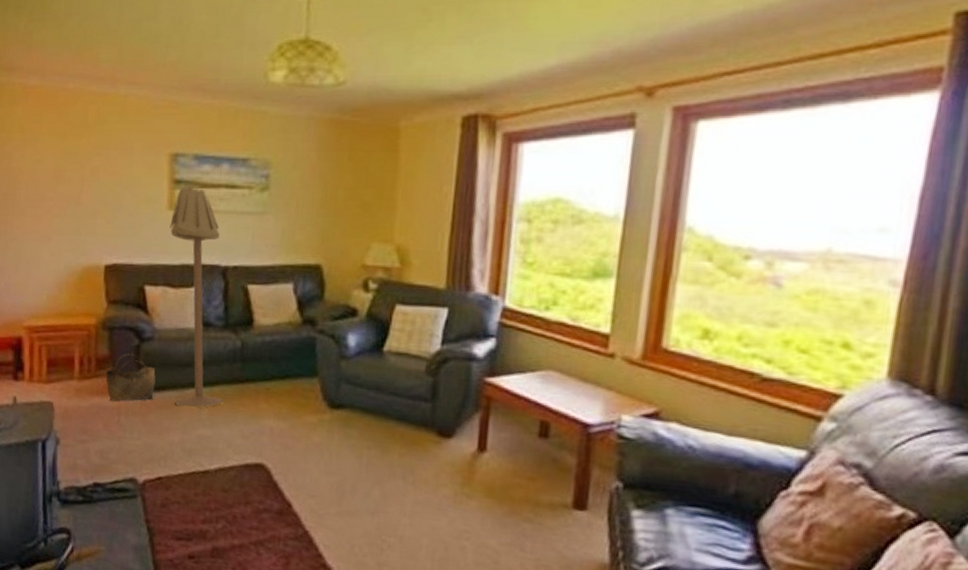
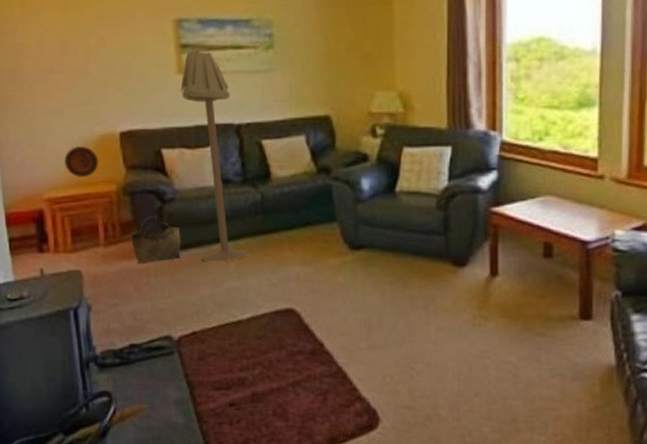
decorative plate: none [47,275,81,308] -> present [65,145,99,177]

